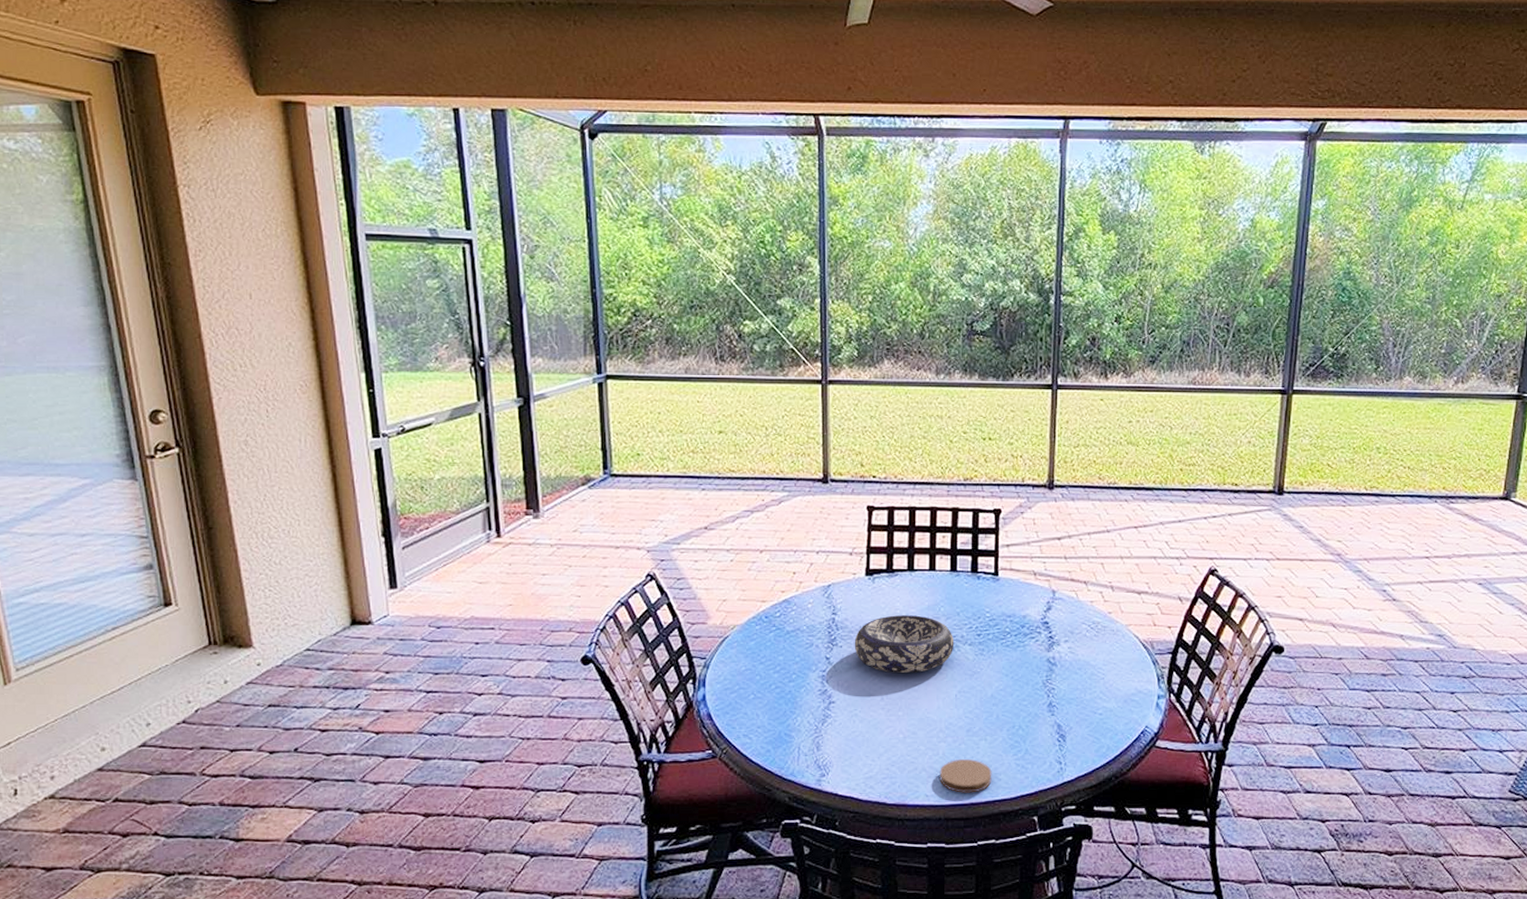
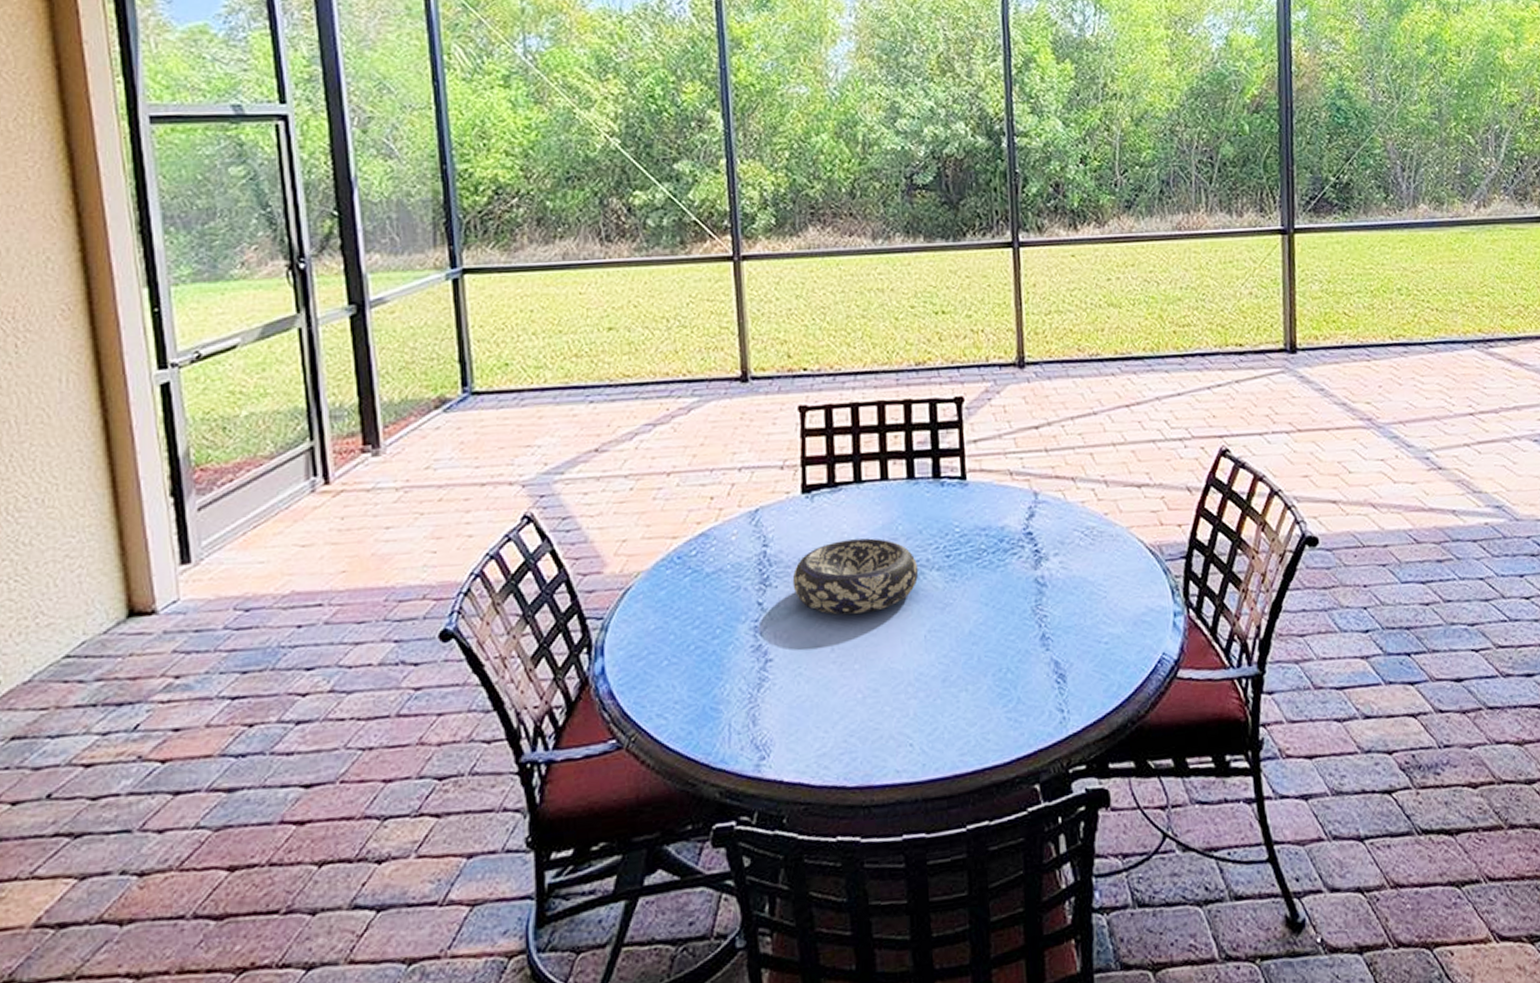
coaster: present [939,759,992,793] -> none [911,717,979,763]

